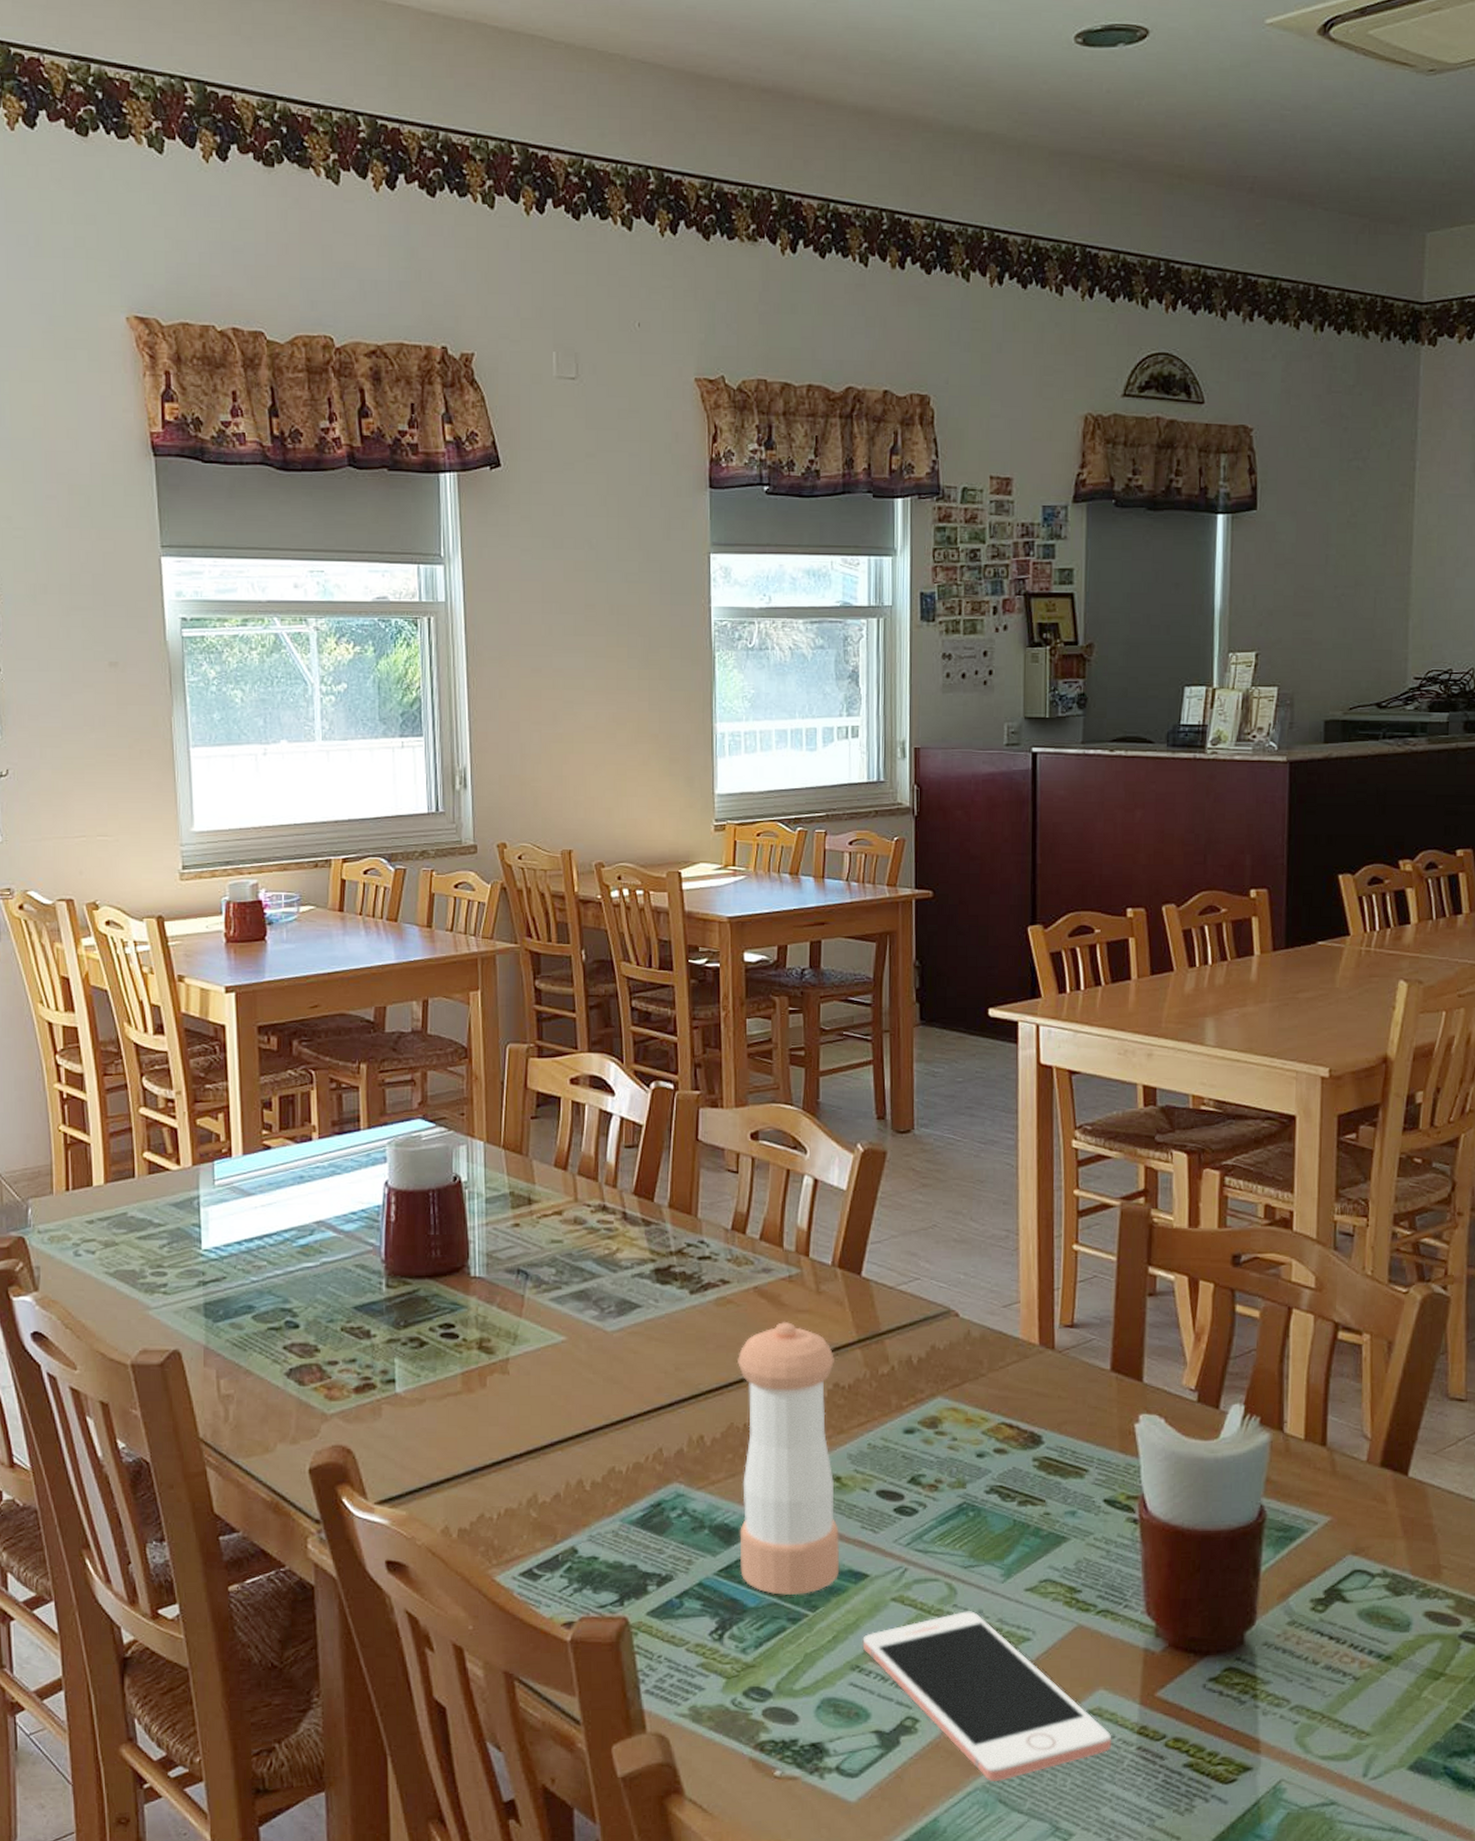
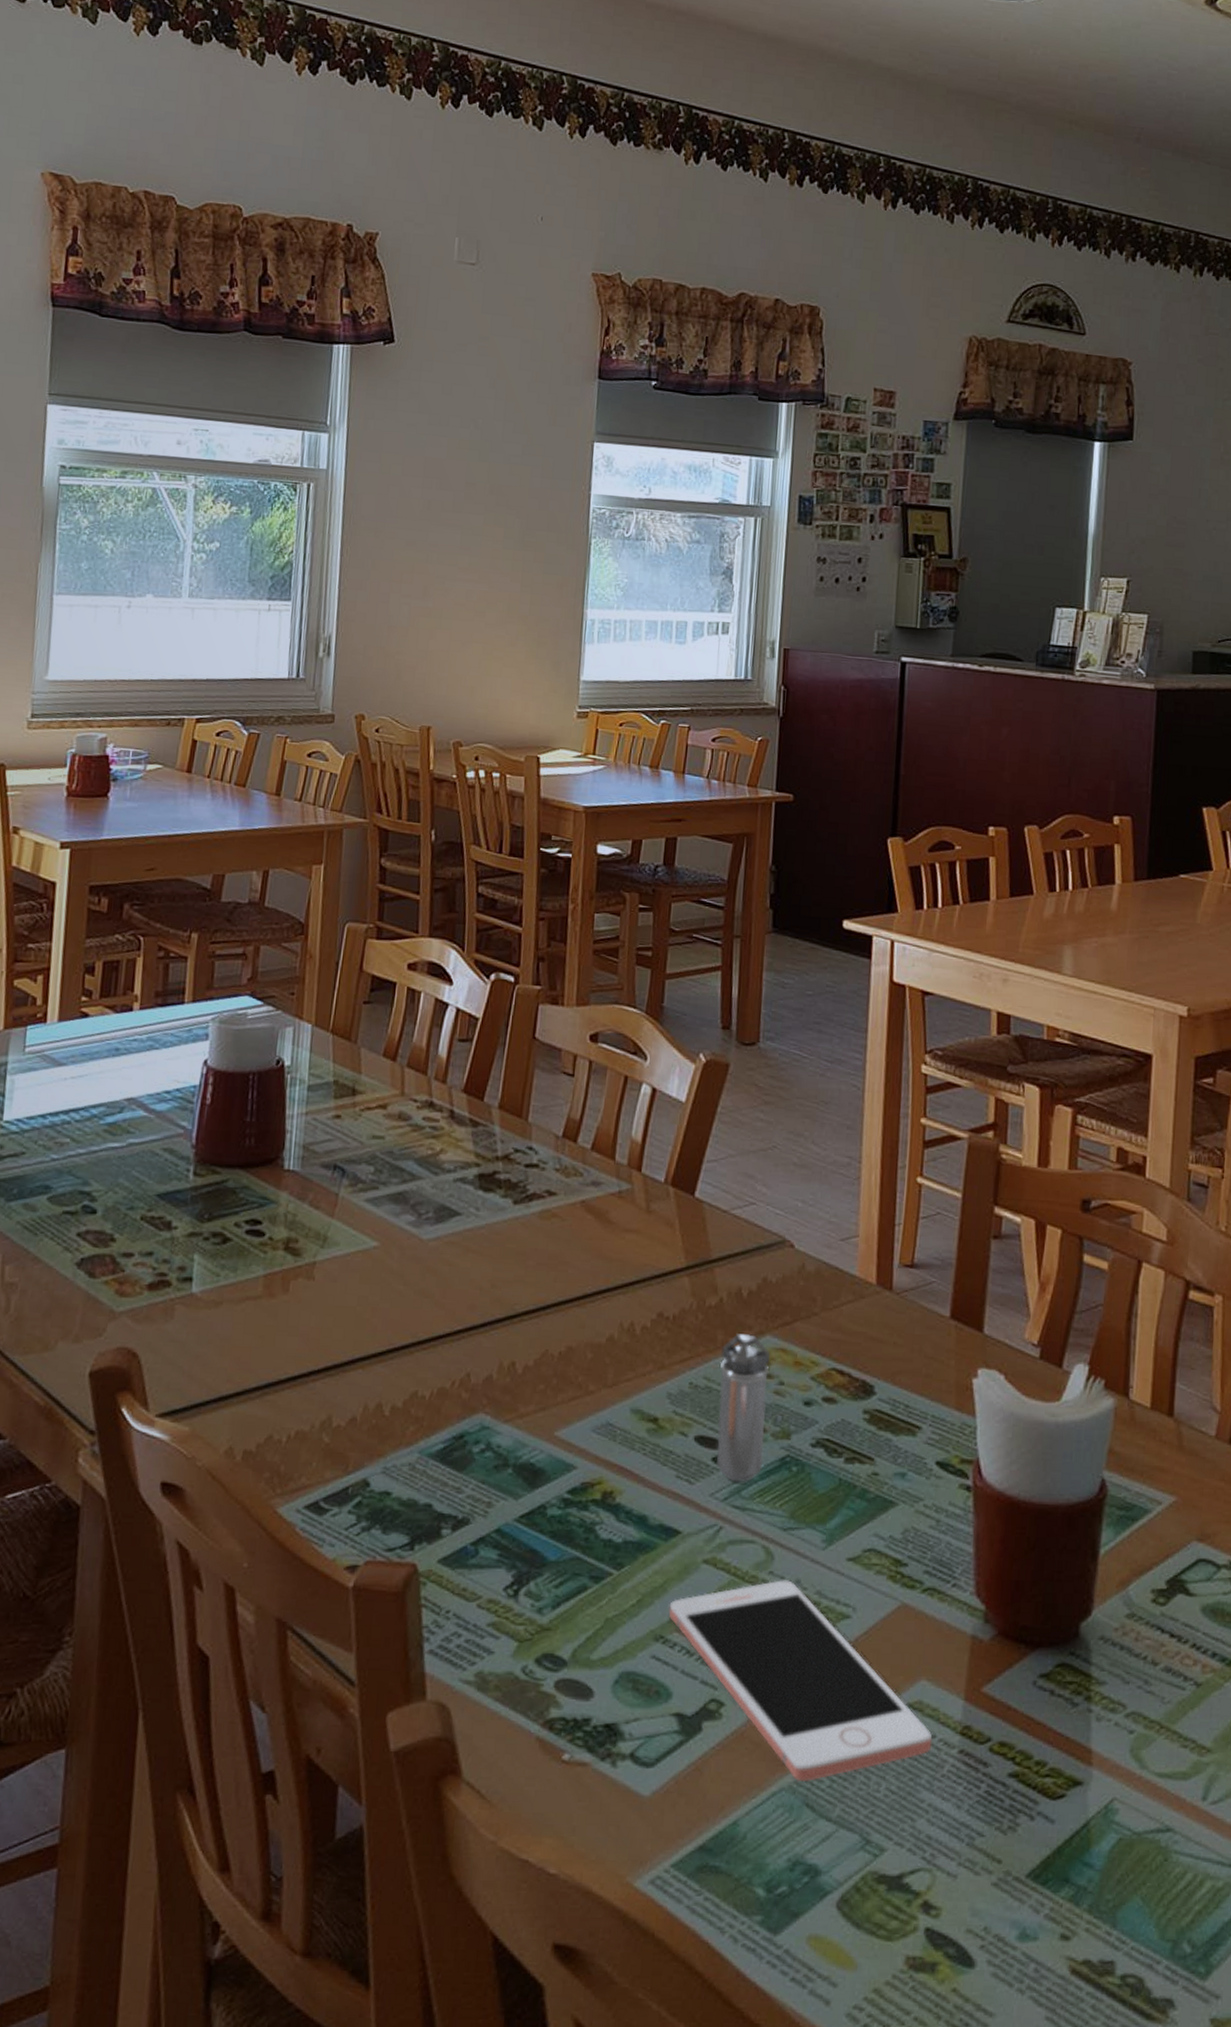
pepper shaker: present [738,1321,840,1595] -> none [543,1240,660,1550]
shaker: none [896,1396,942,1529] -> present [717,1332,770,1482]

